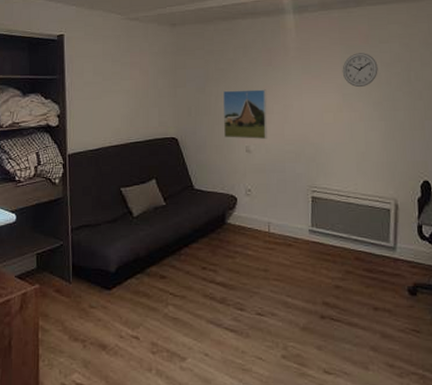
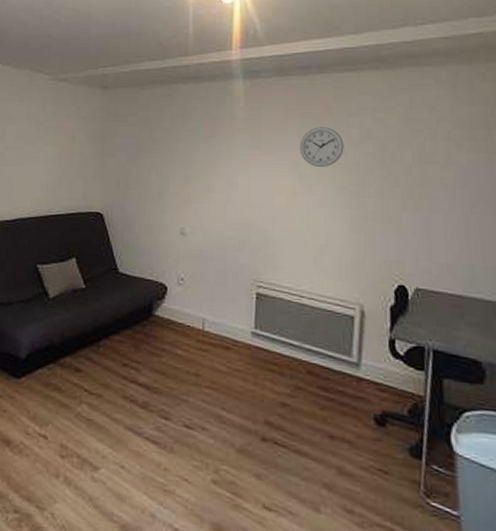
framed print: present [223,89,267,140] -> none [156,163,208,222]

